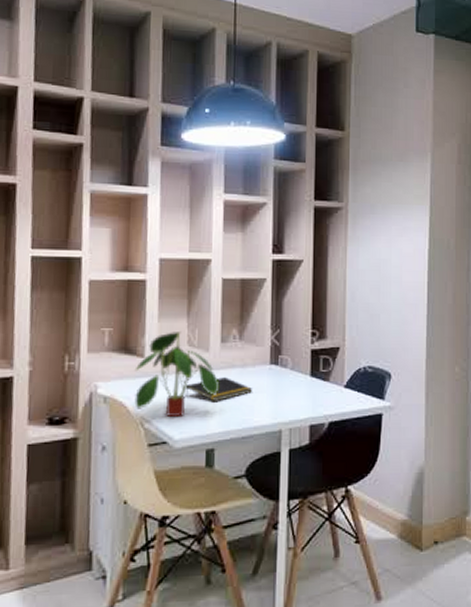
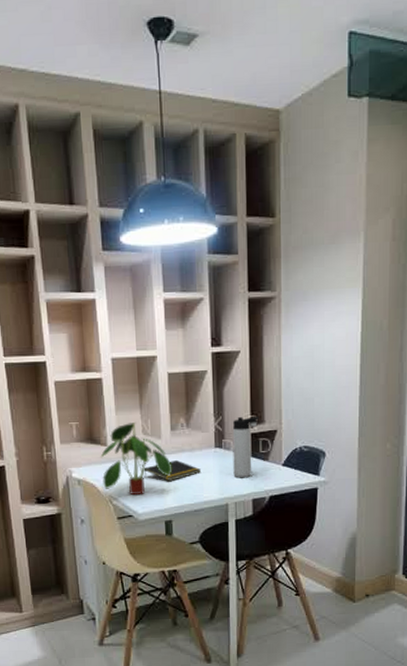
thermos bottle: none [289,331,320,400] -> present [232,417,259,478]

